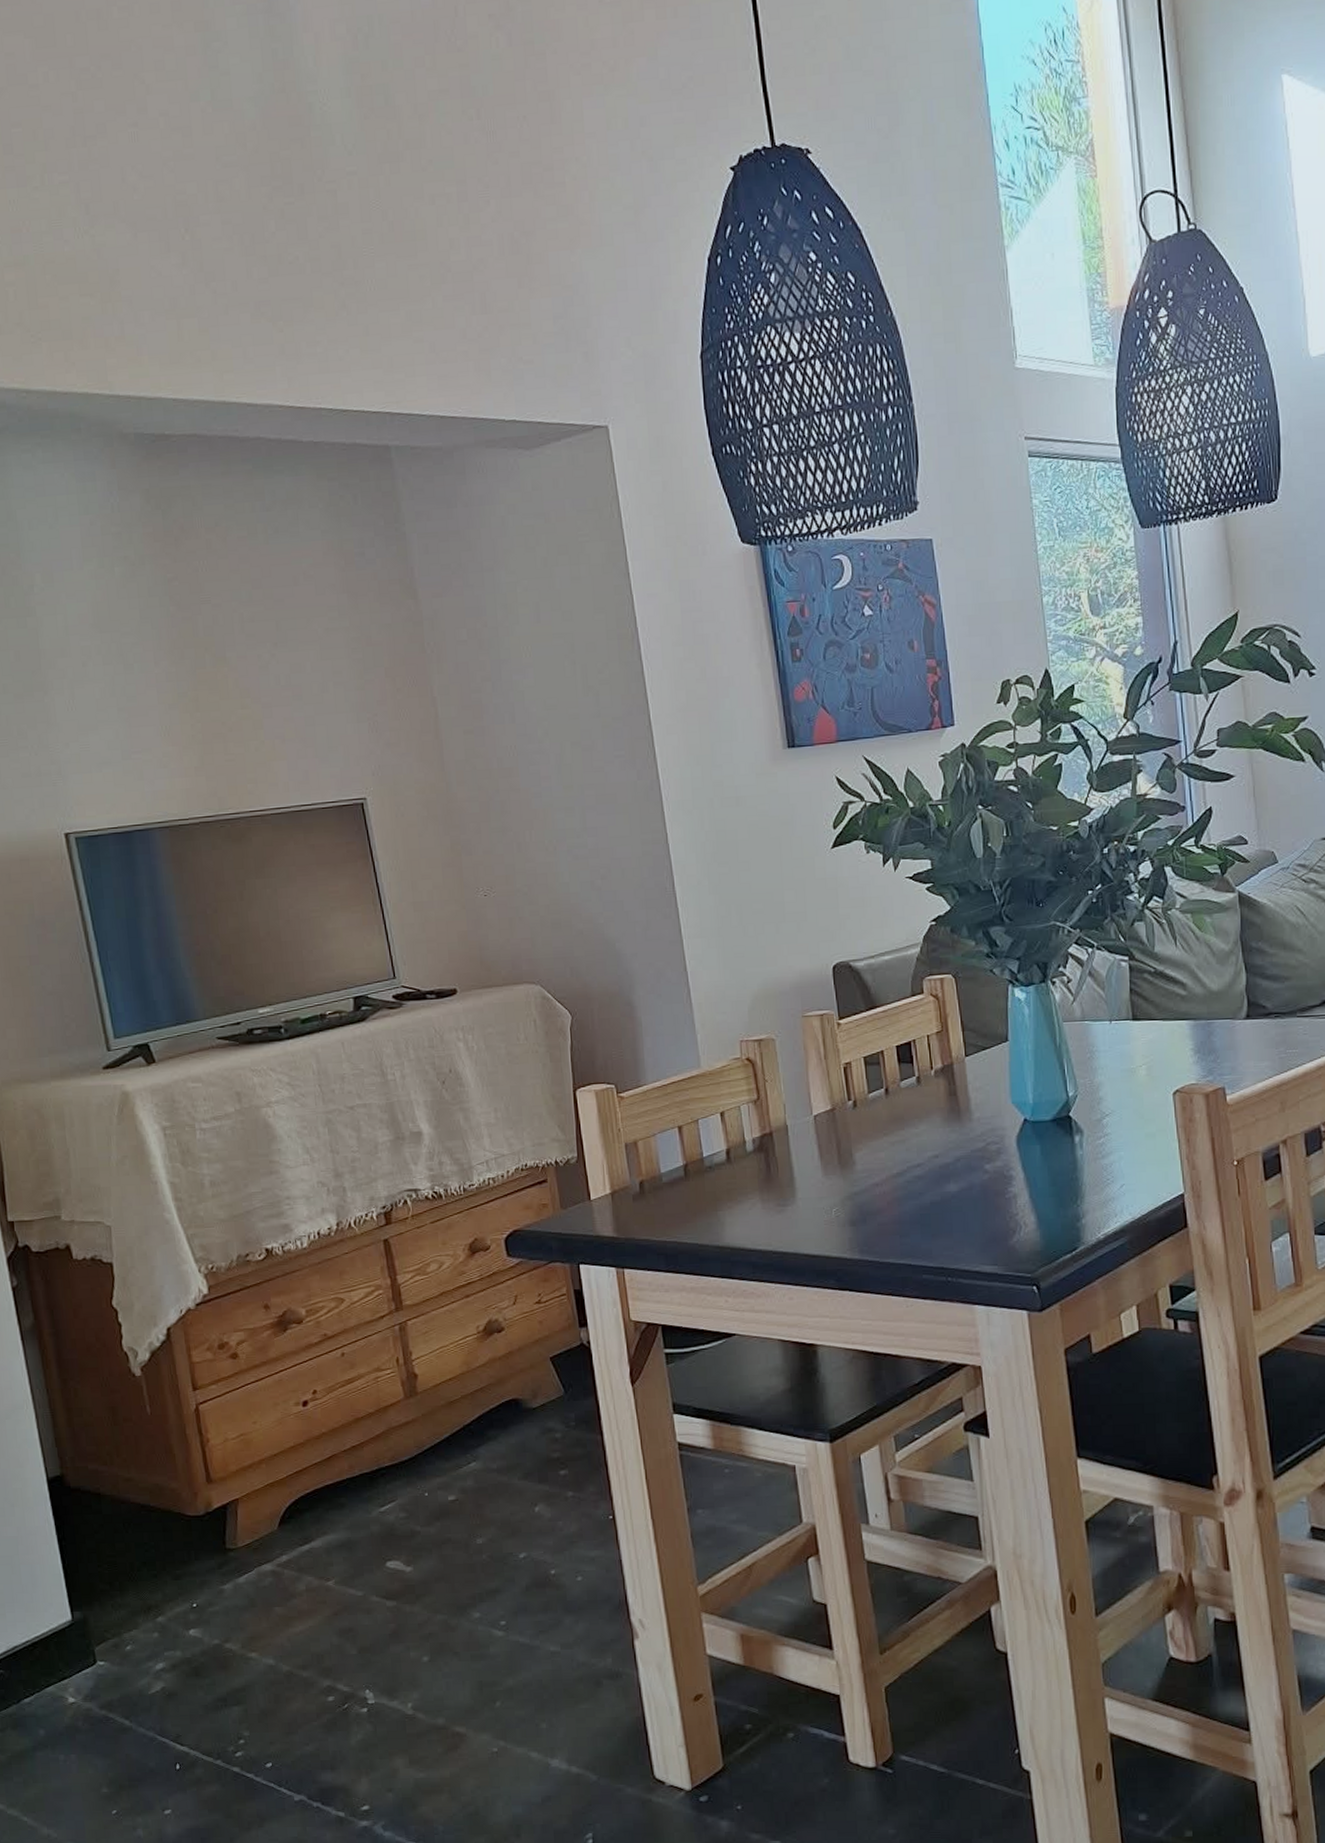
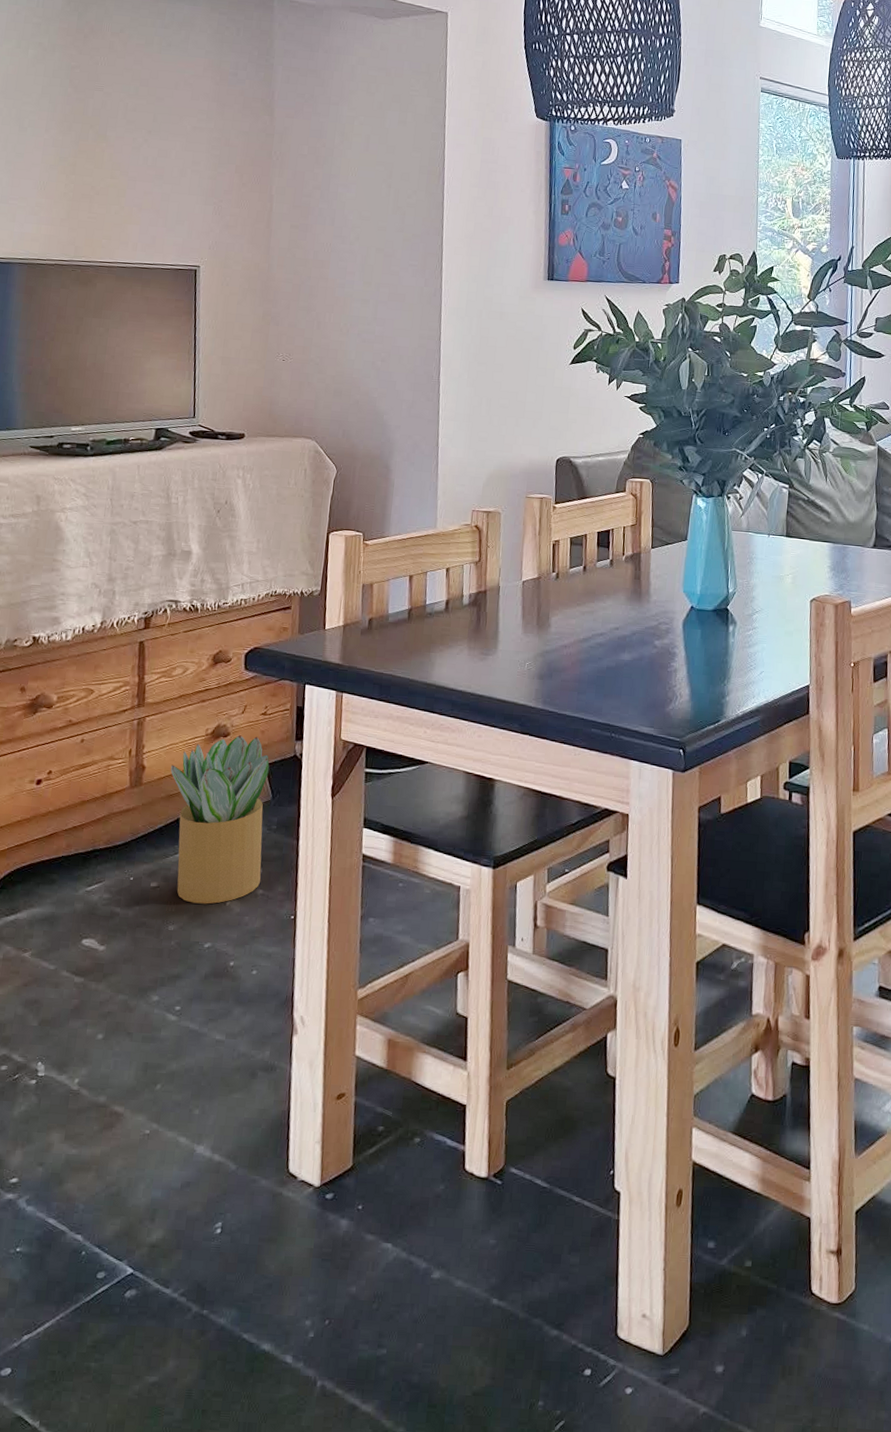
potted plant: none [445,1328,569,1513] -> present [170,735,270,904]

